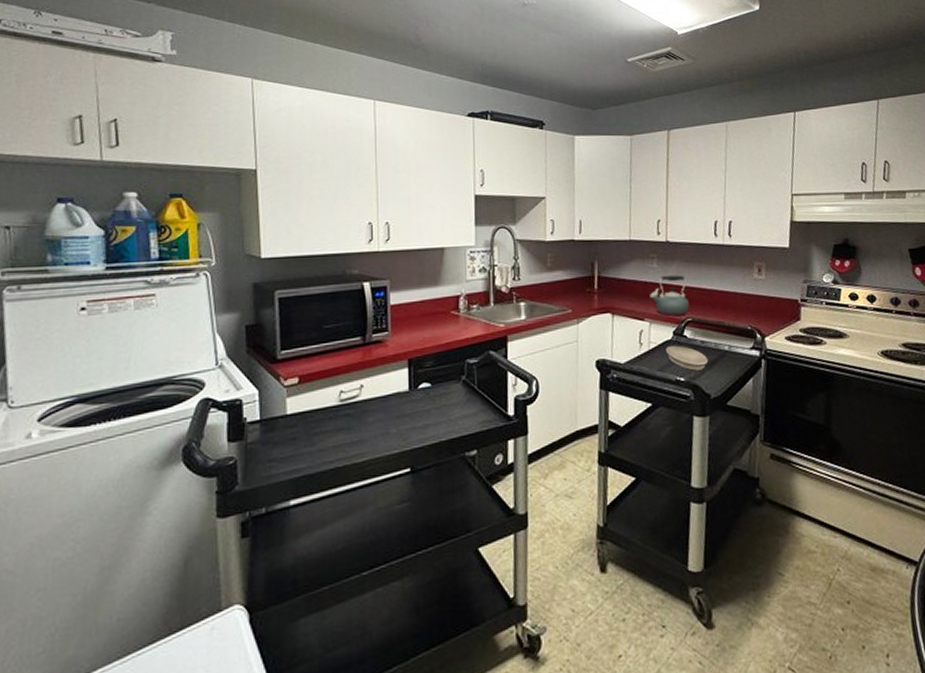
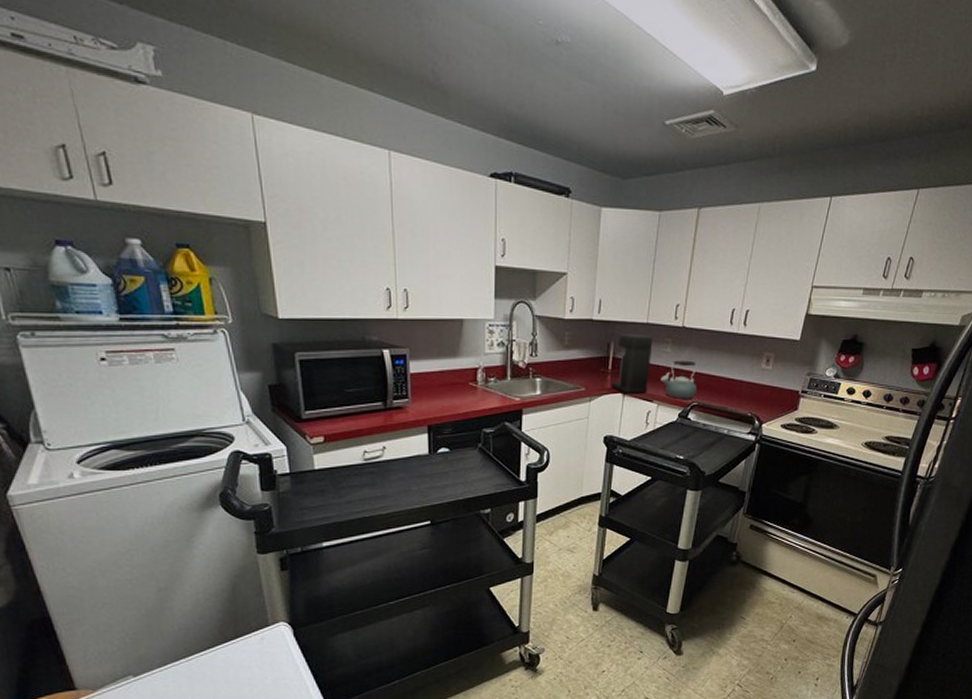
coffee maker: none [599,251,638,313] -> present [611,334,653,393]
dish: present [666,345,709,371] -> none [670,426,708,450]

